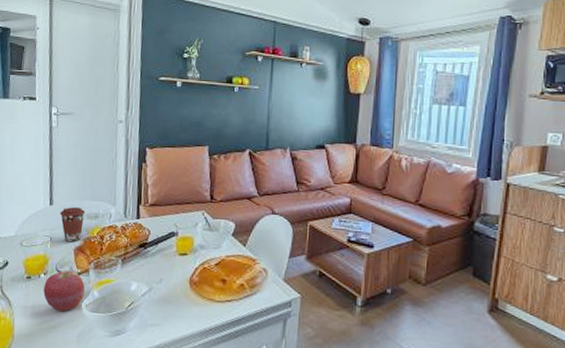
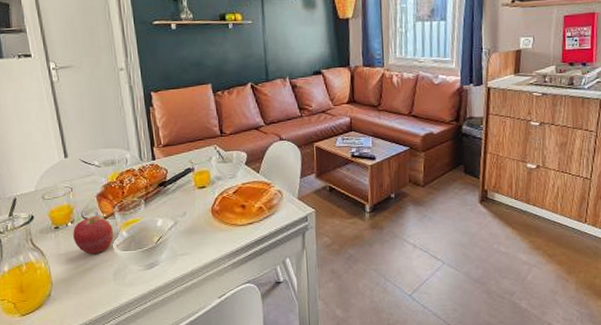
coffee cup: present [60,207,86,243] -> none [76,157,102,190]

